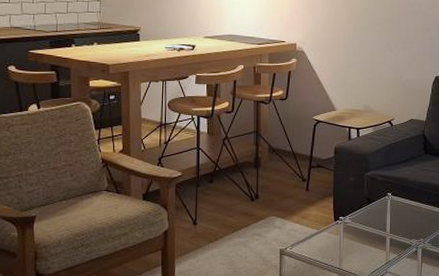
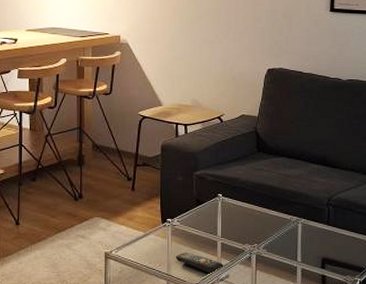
remote control: none [347,247,393,268] -> present [175,252,225,275]

